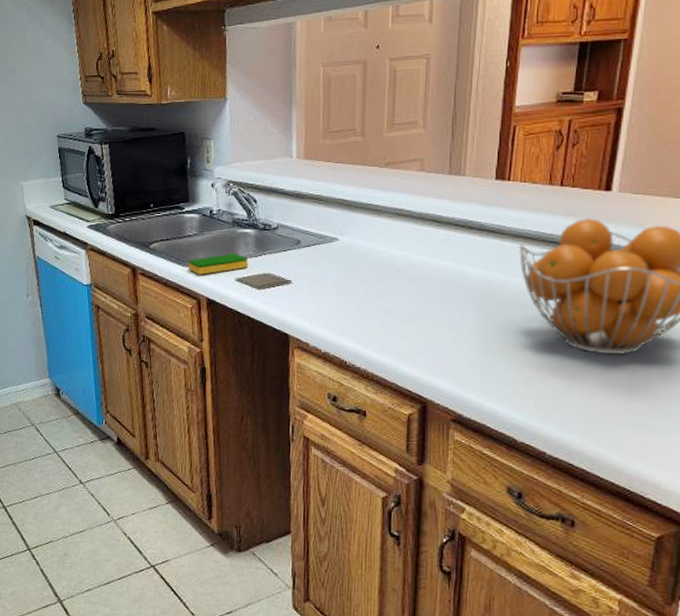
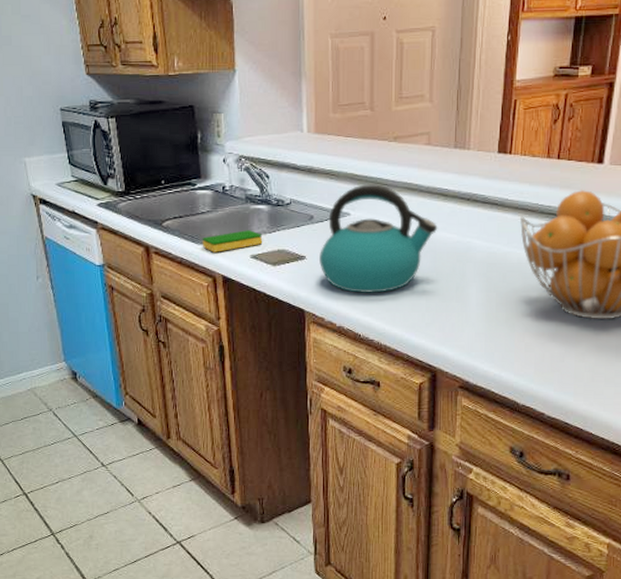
kettle: none [305,210,431,320] -> present [319,184,438,293]

